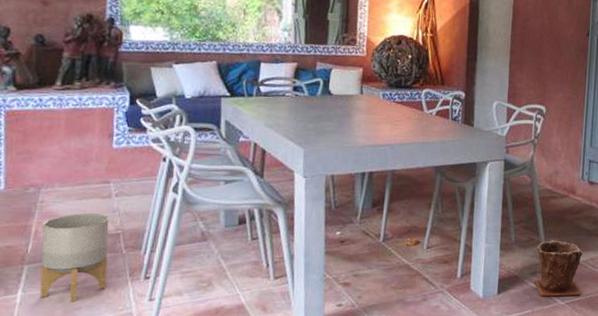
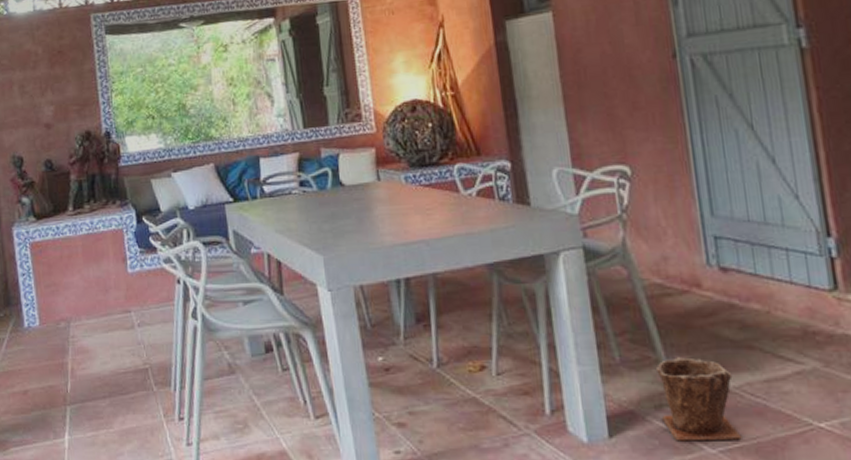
planter: present [39,212,109,302] -> none [76,346,144,447]

